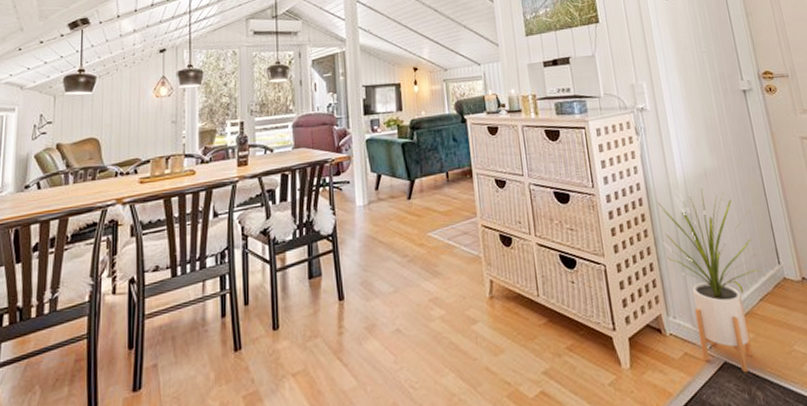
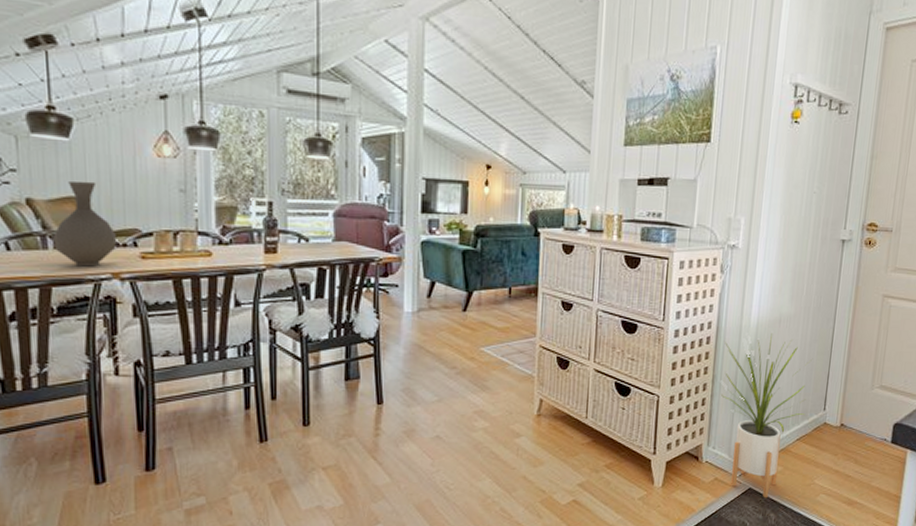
vase: none [73,124,121,197] -> present [53,181,116,267]

